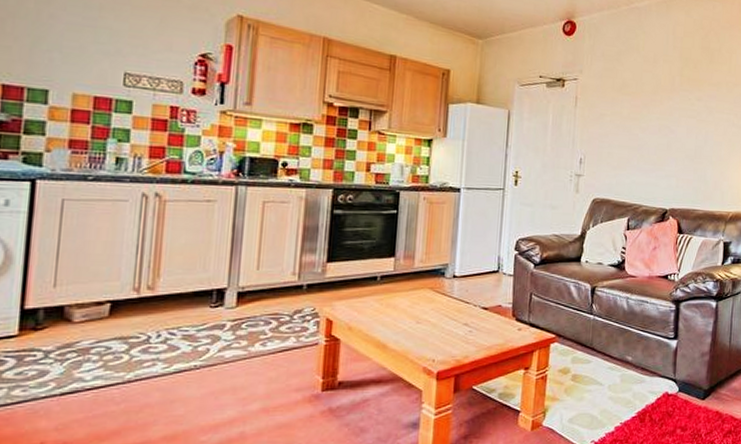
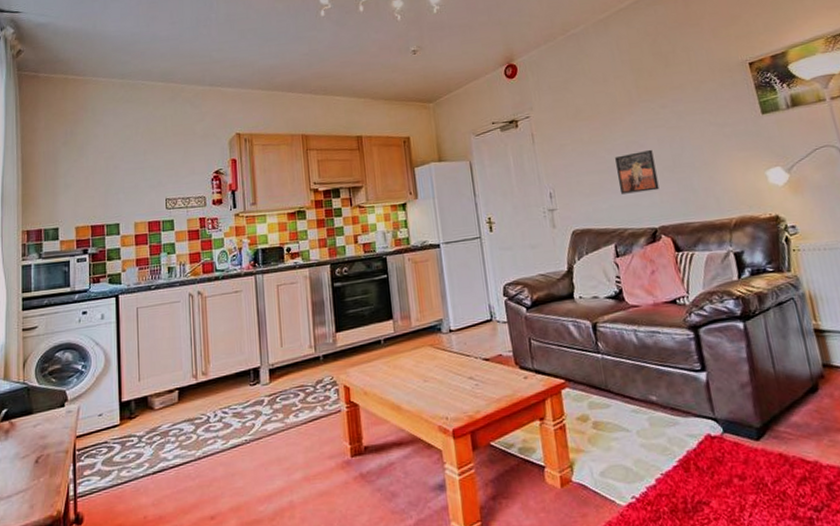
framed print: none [644,136,680,175] -> present [615,149,659,194]

